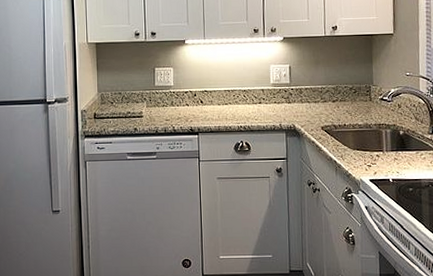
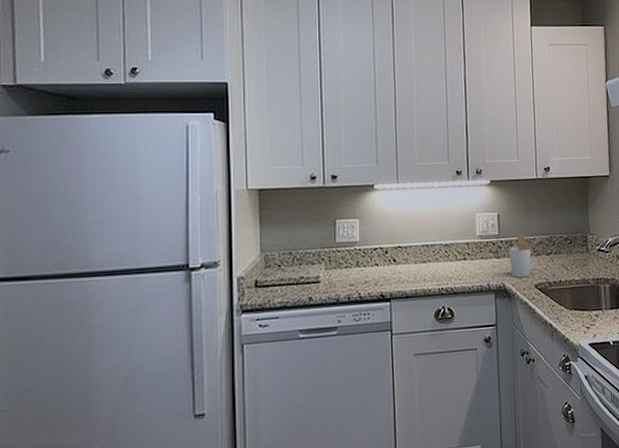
utensil holder: none [298,83,328,121] -> present [508,233,542,278]

